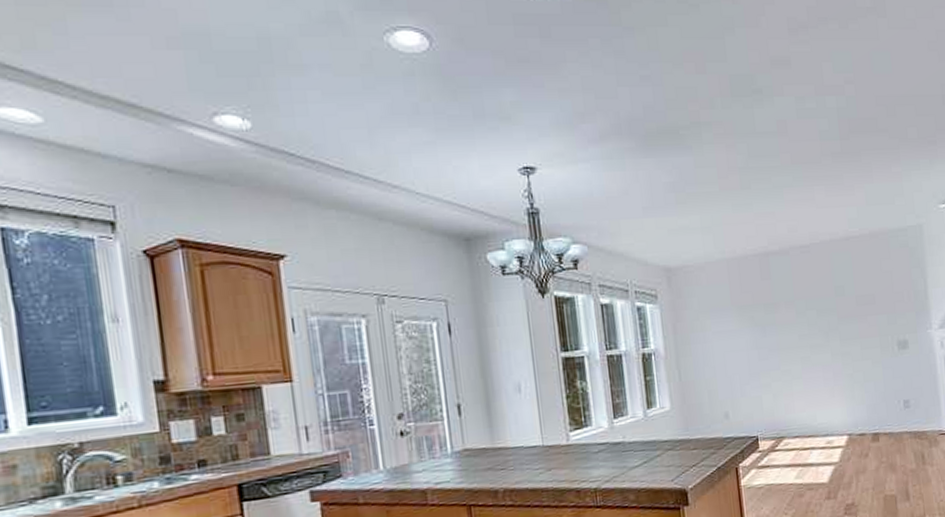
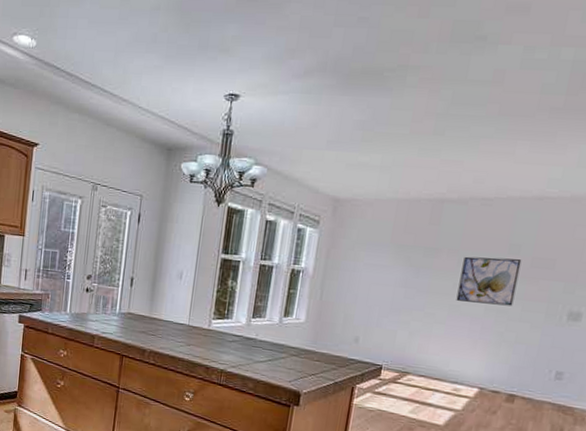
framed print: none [800,300,853,352] -> present [456,256,522,306]

